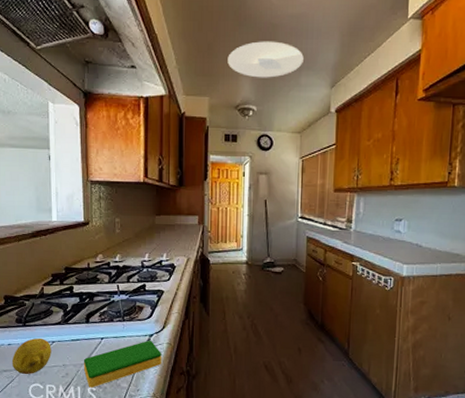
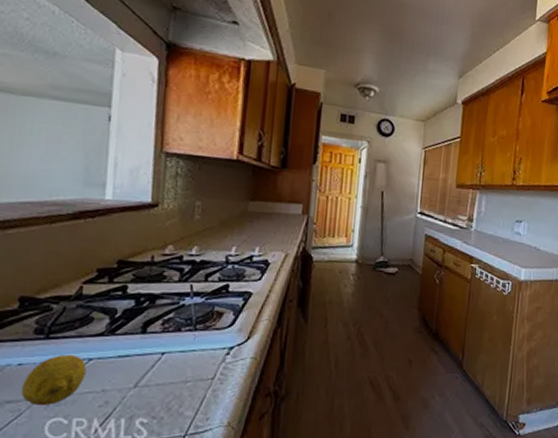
dish sponge: present [83,340,162,388] -> none [132,354,243,419]
ceiling light: present [227,41,304,78] -> none [349,17,433,59]

